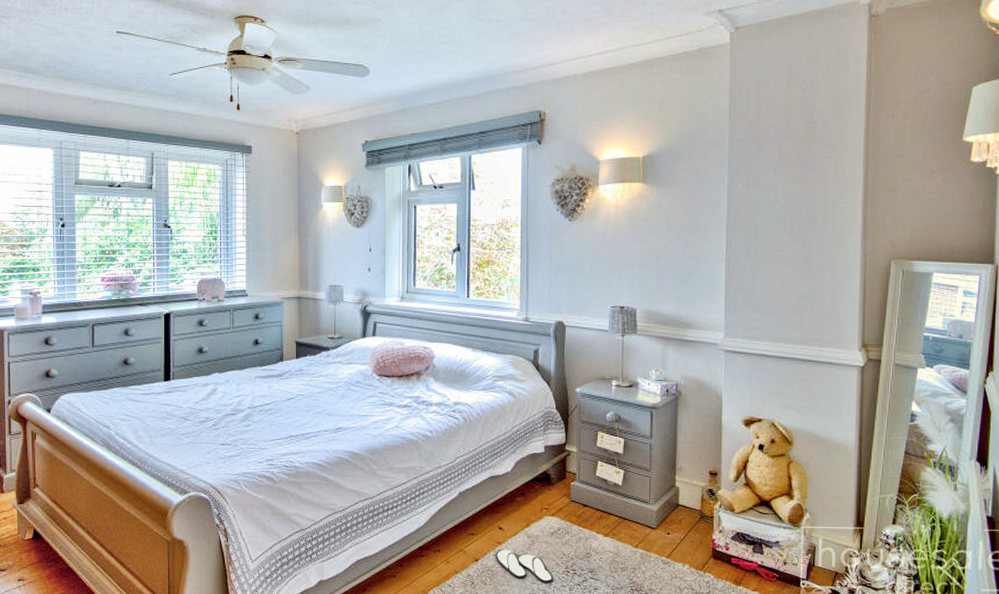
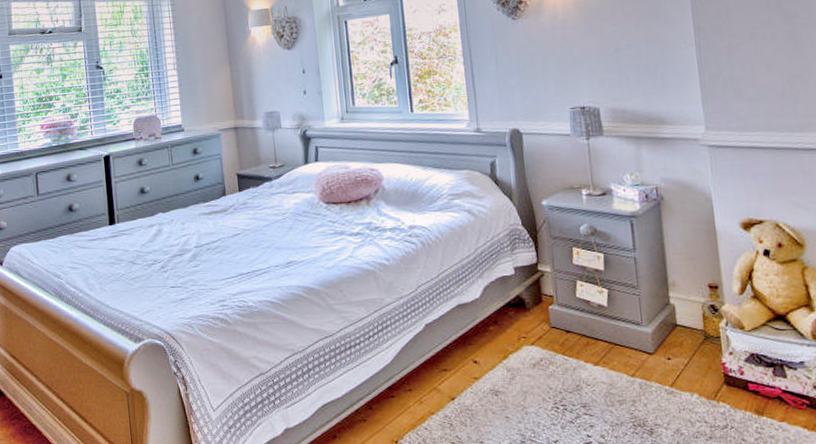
slippers: present [495,549,554,584] -> none [473,385,542,423]

